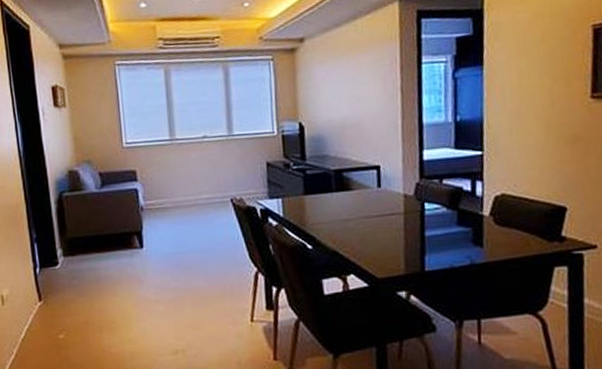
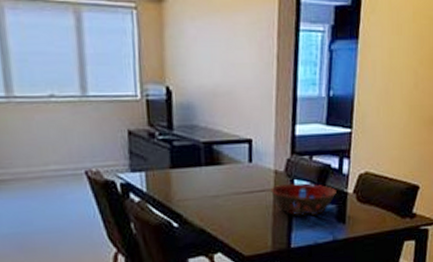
decorative bowl: none [401,206,471,239] -> present [271,183,337,216]

